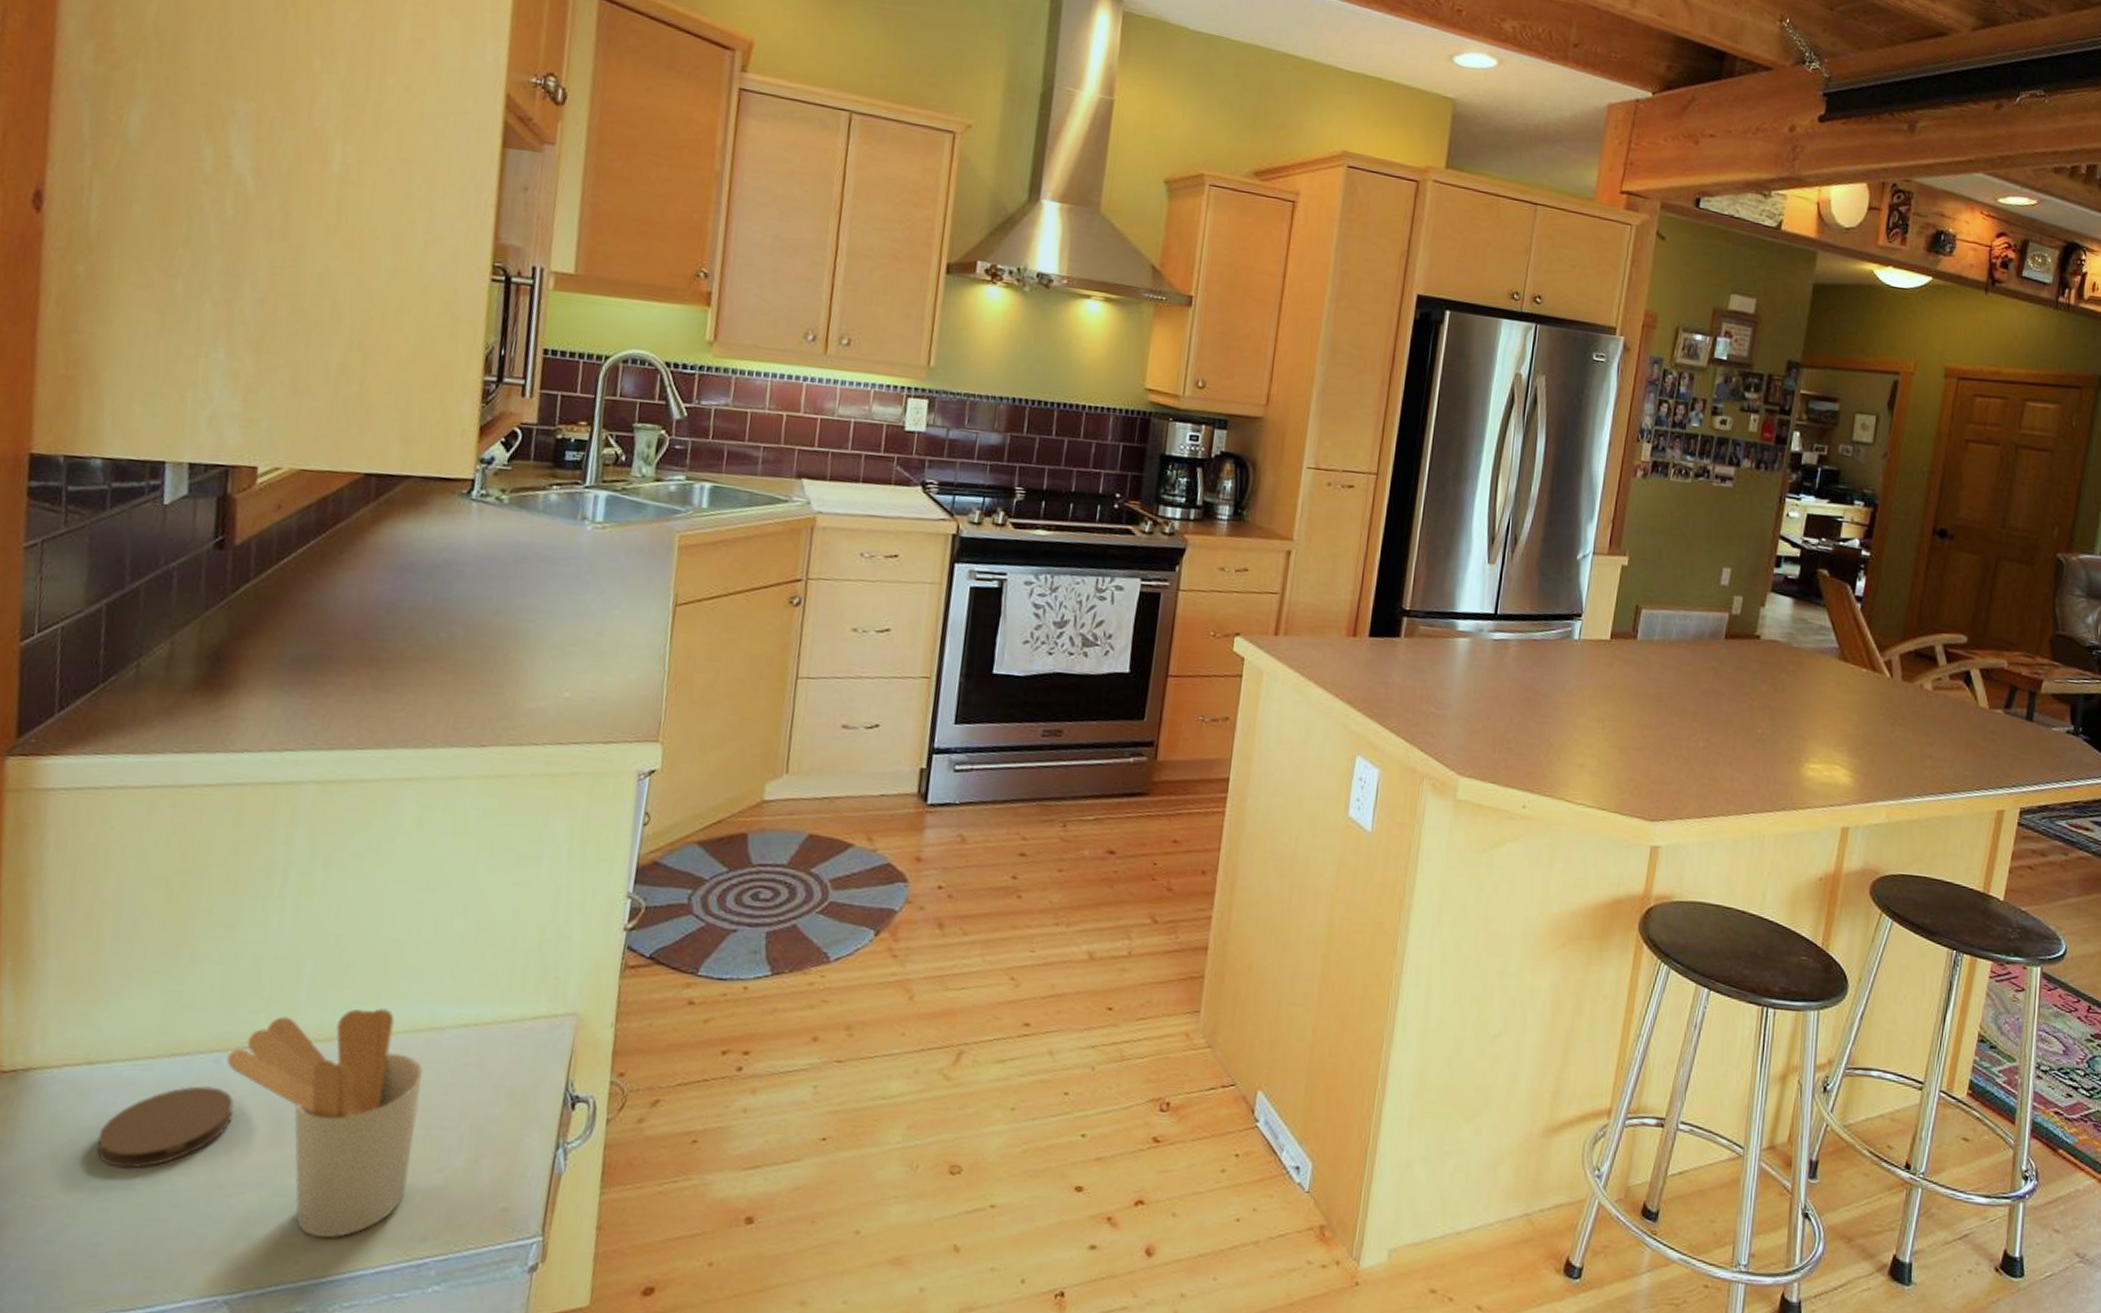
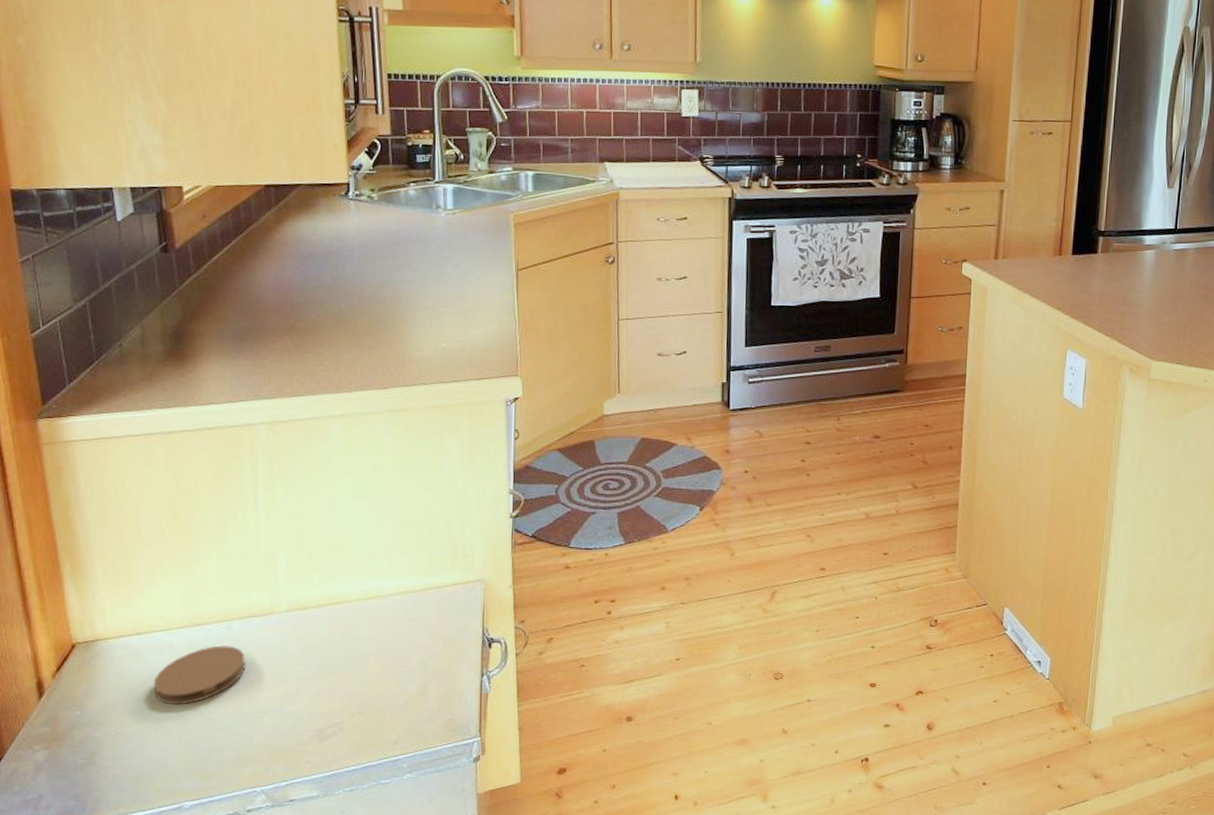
utensil holder: present [227,1008,423,1239] -> none [235,584,378,746]

